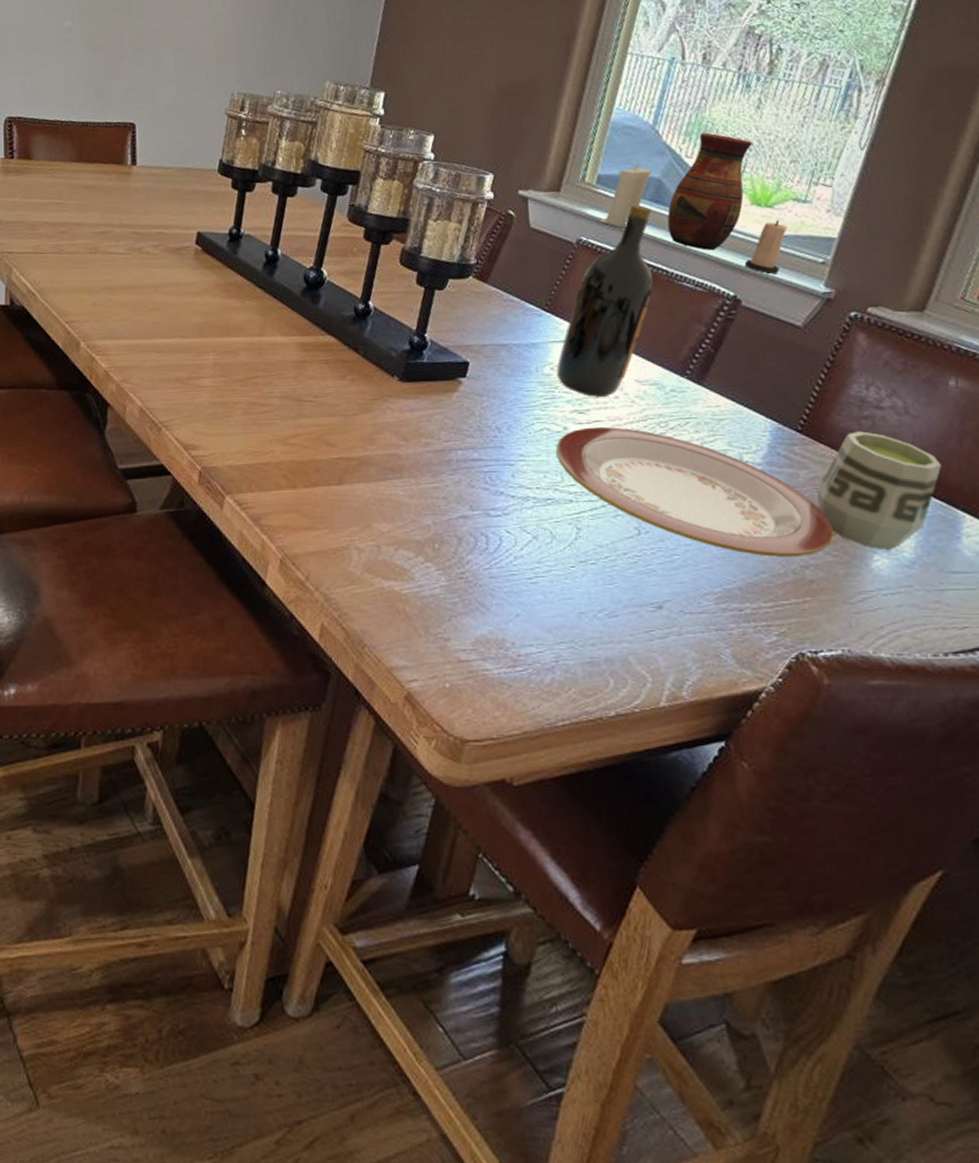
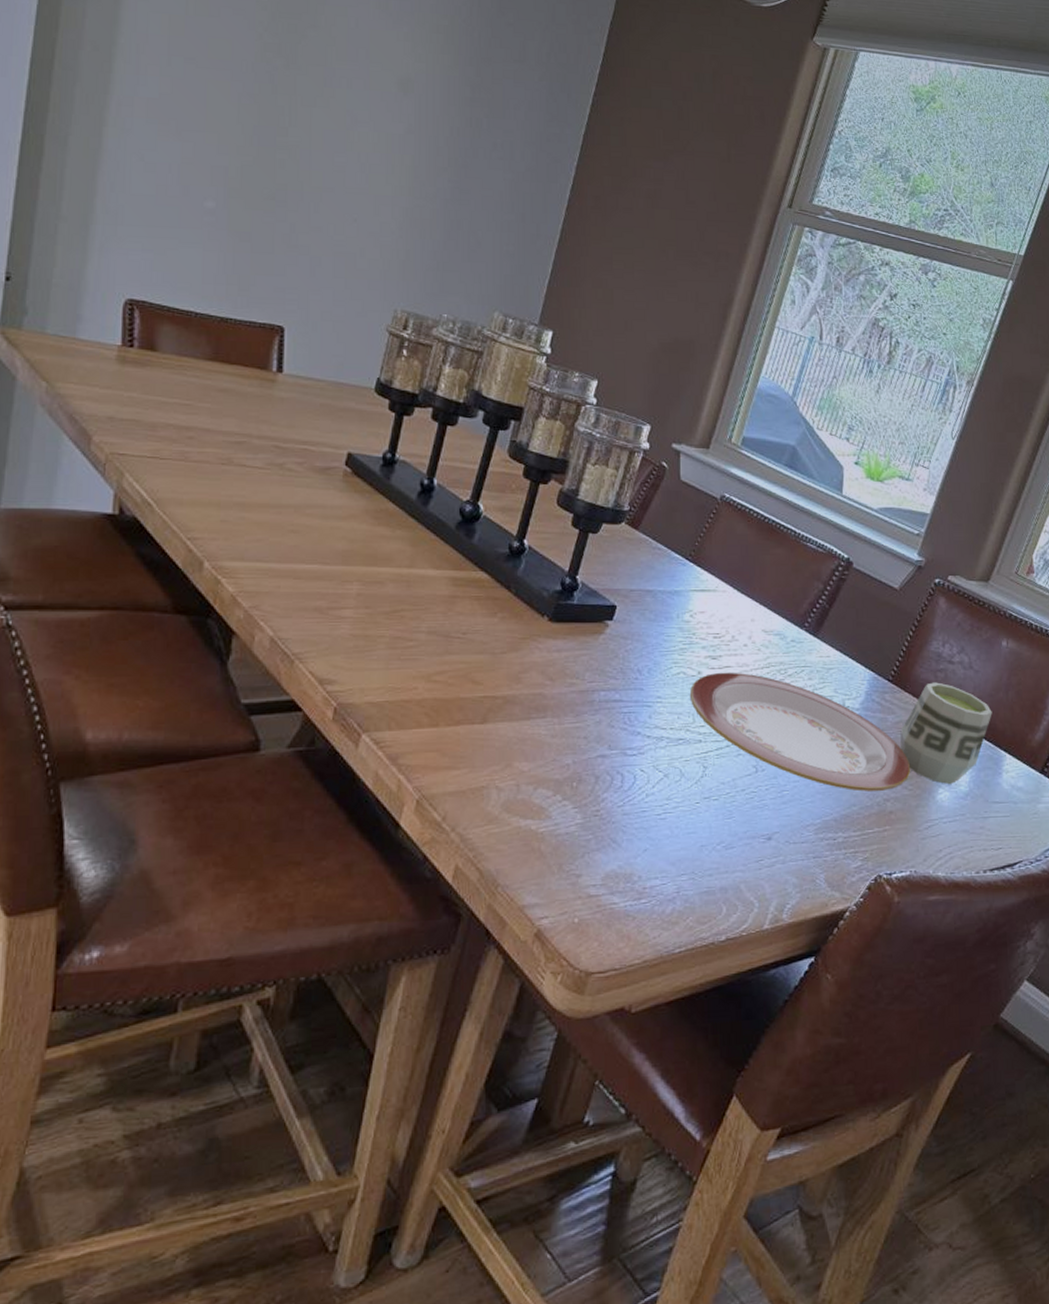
wine bottle: present [556,204,654,397] -> none [695,468,787,644]
candle: present [600,165,651,228] -> none [742,431,788,489]
vase: present [667,132,753,251] -> none [798,409,871,517]
candle: present [744,220,788,275] -> none [857,493,893,542]

